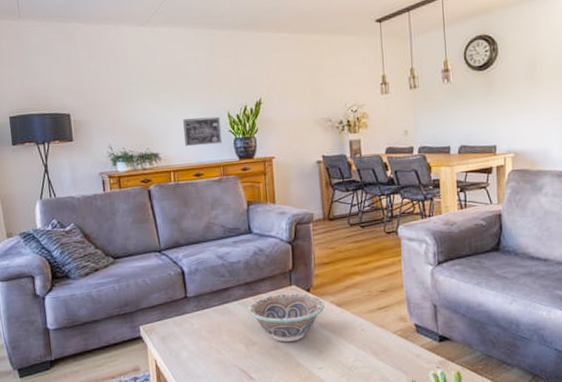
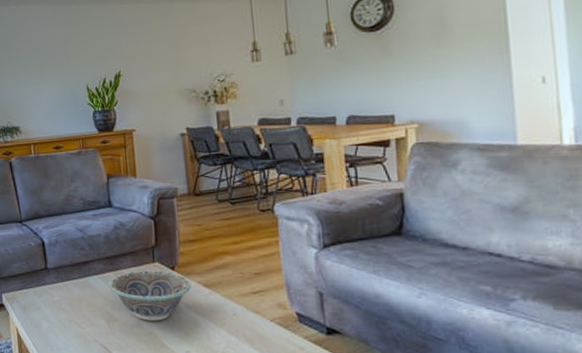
wall art: present [183,116,223,147] -> none [42,90,82,120]

